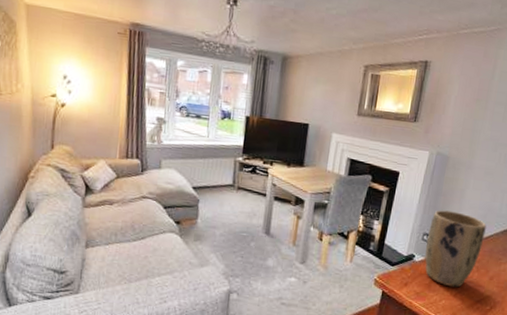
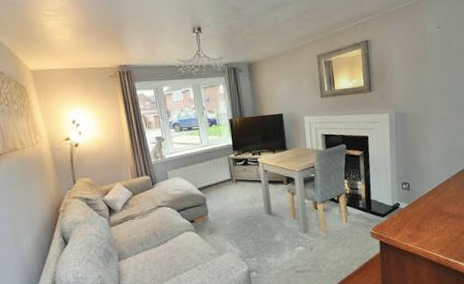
plant pot: present [424,210,487,288] -> none [405,158,455,224]

